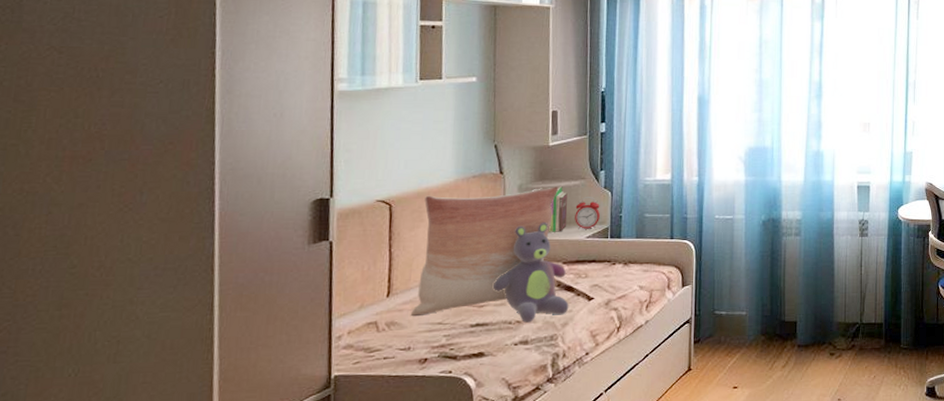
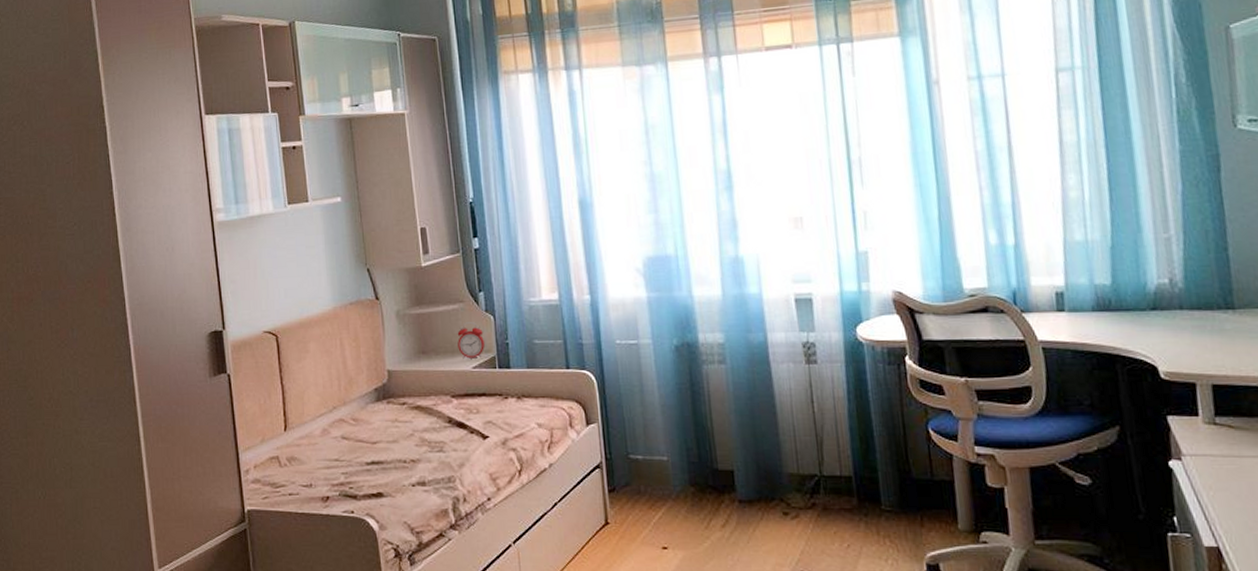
pillow: present [411,186,559,317] -> none [307,311,437,452]
stuffed bear: present [492,221,569,323] -> none [383,351,464,462]
books: present [531,186,568,232] -> none [409,311,451,362]

